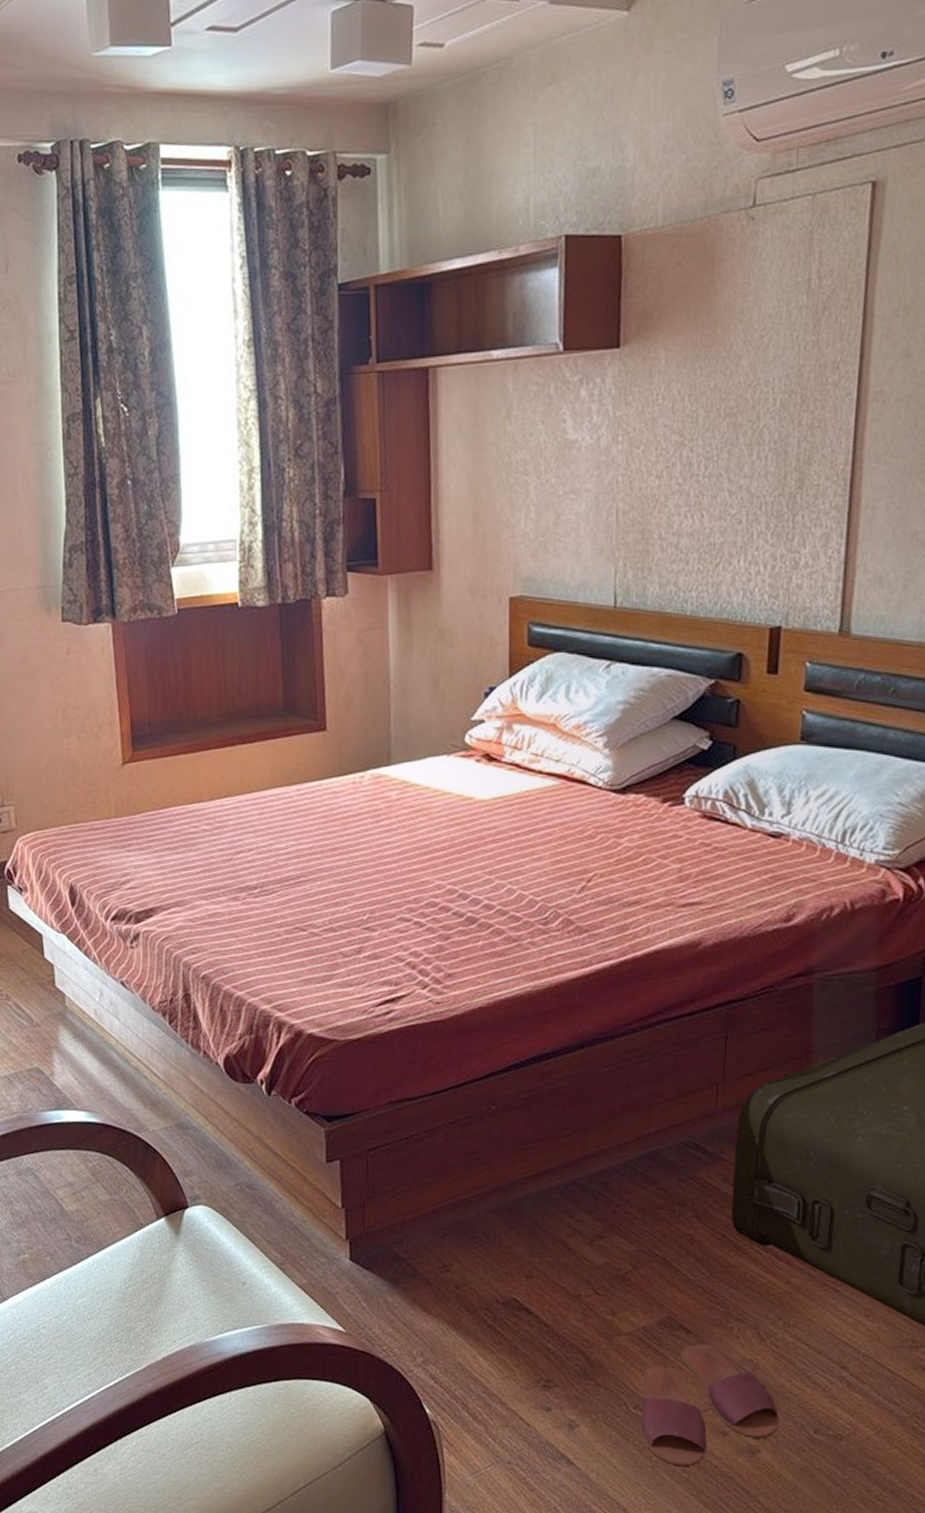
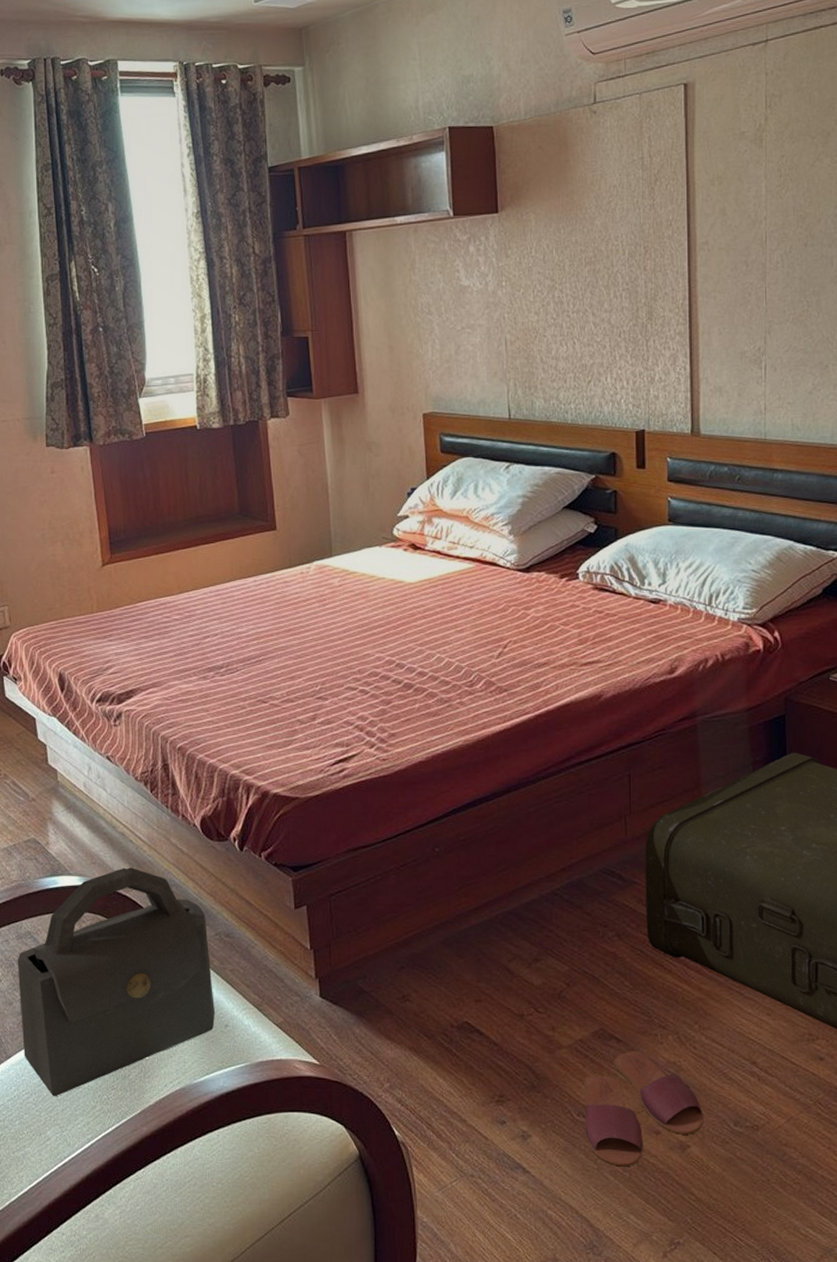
handbag: none [16,1105,232,1345] -> present [17,867,215,1097]

